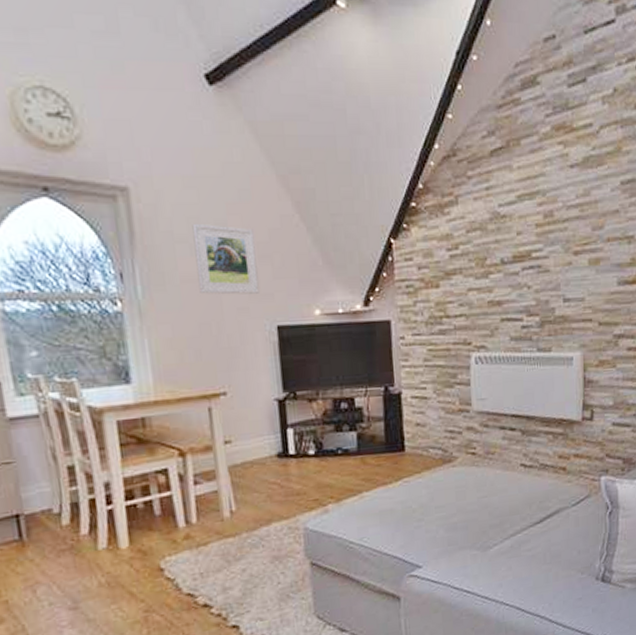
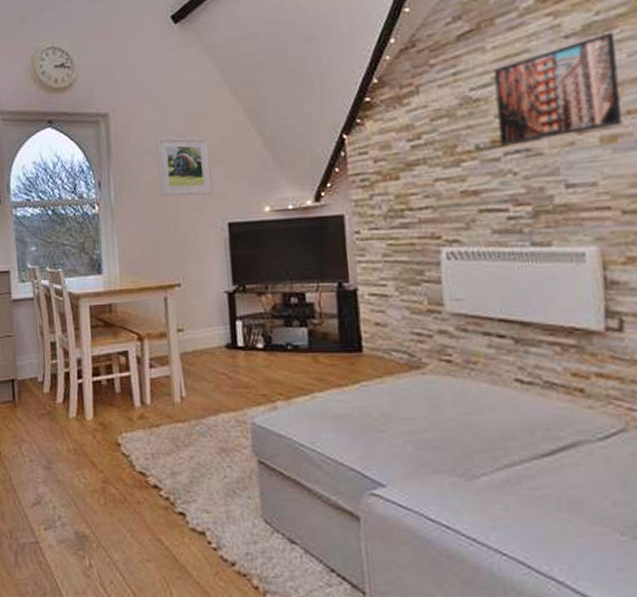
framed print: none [517,167,604,261] -> present [493,32,622,146]

